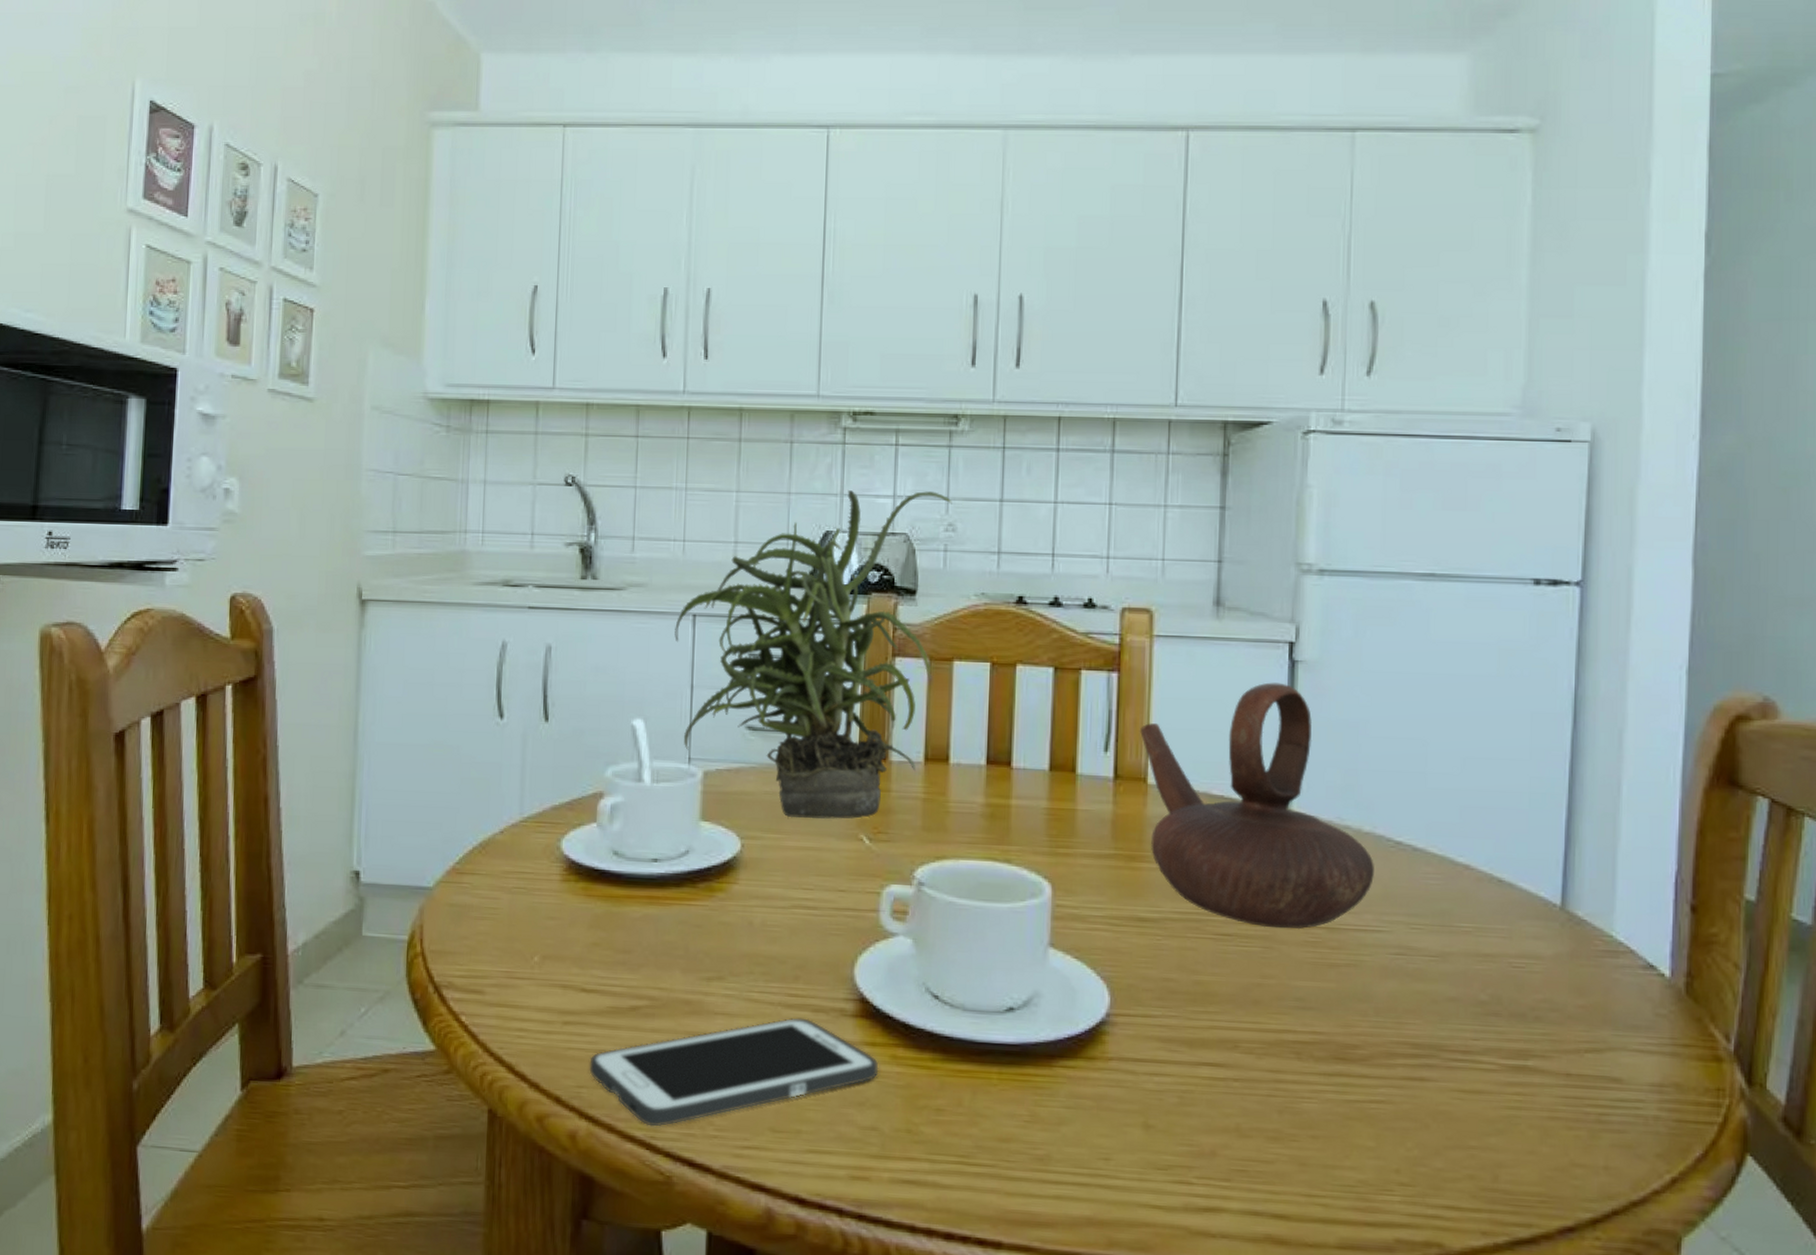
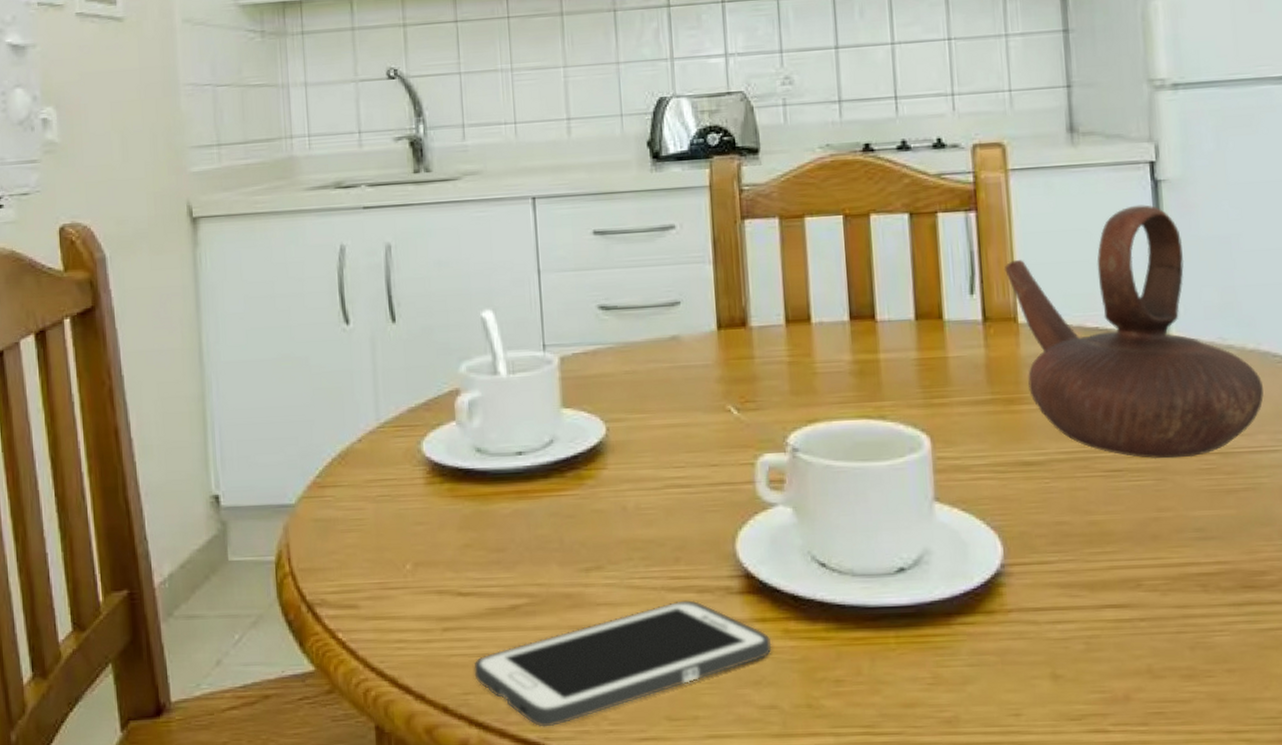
potted plant: present [675,490,952,820] -> none [515,45,786,396]

